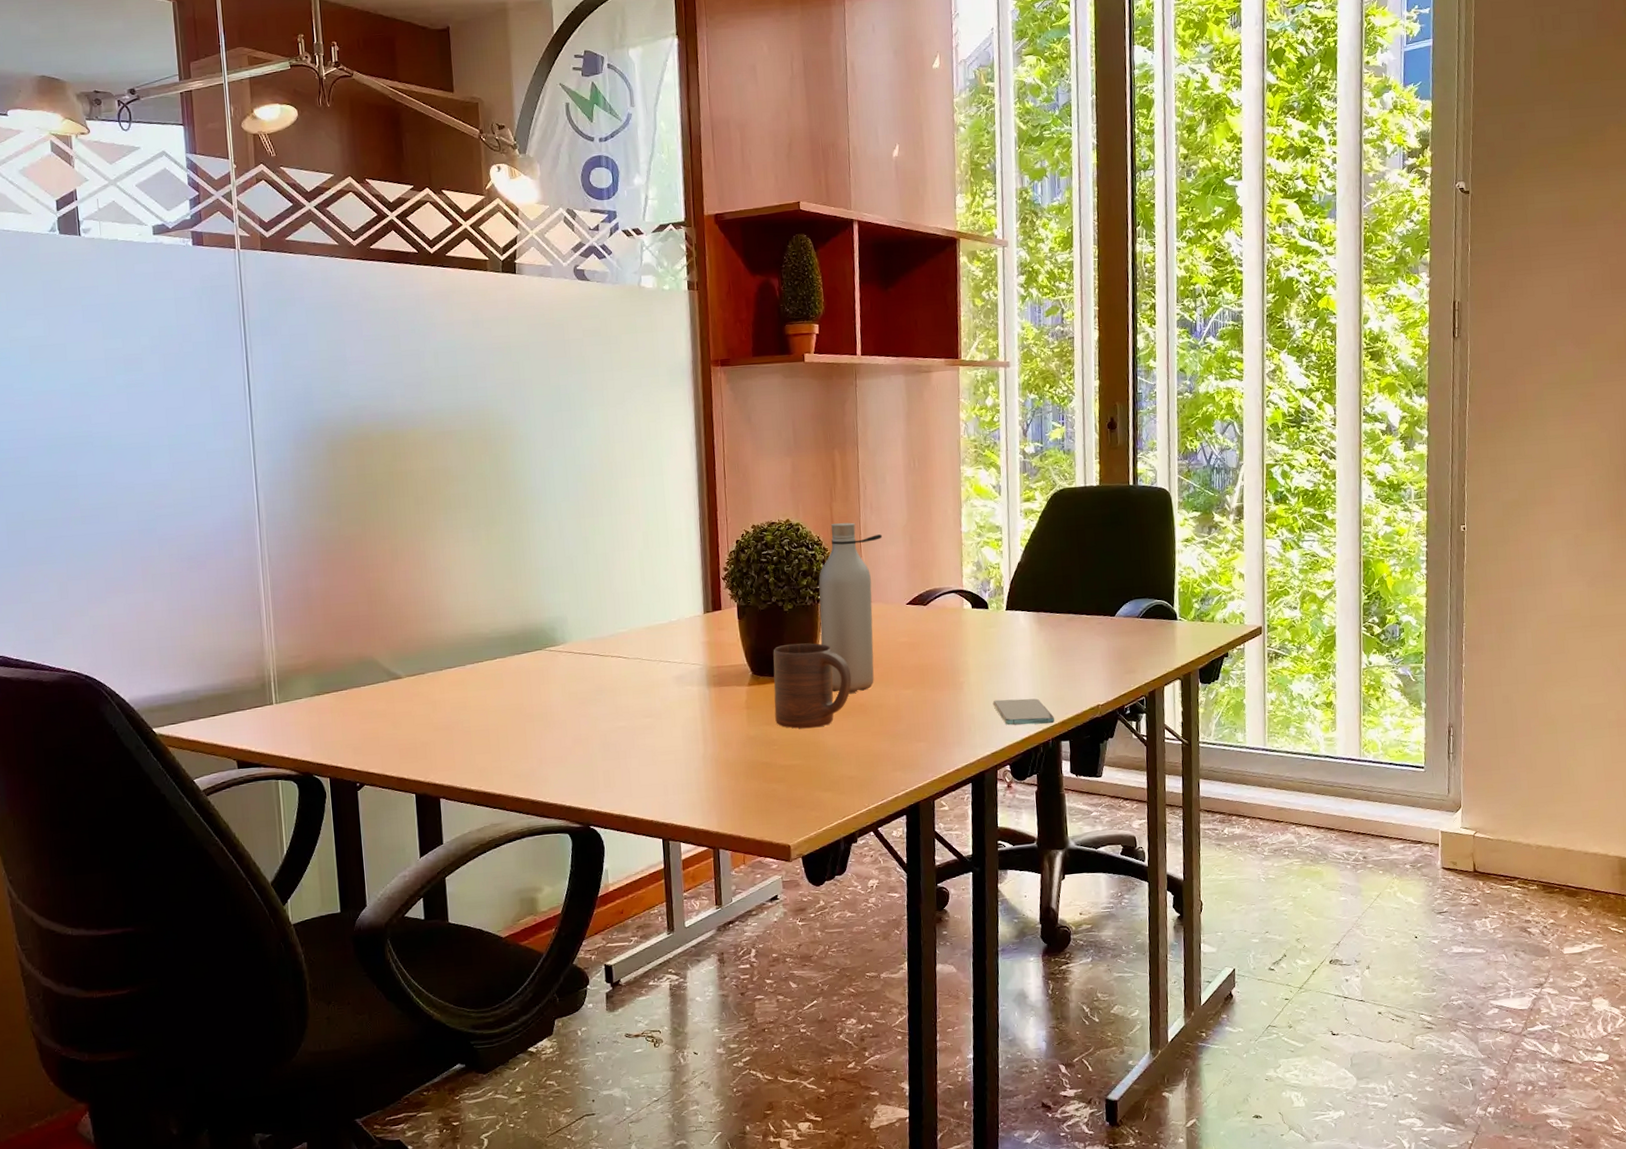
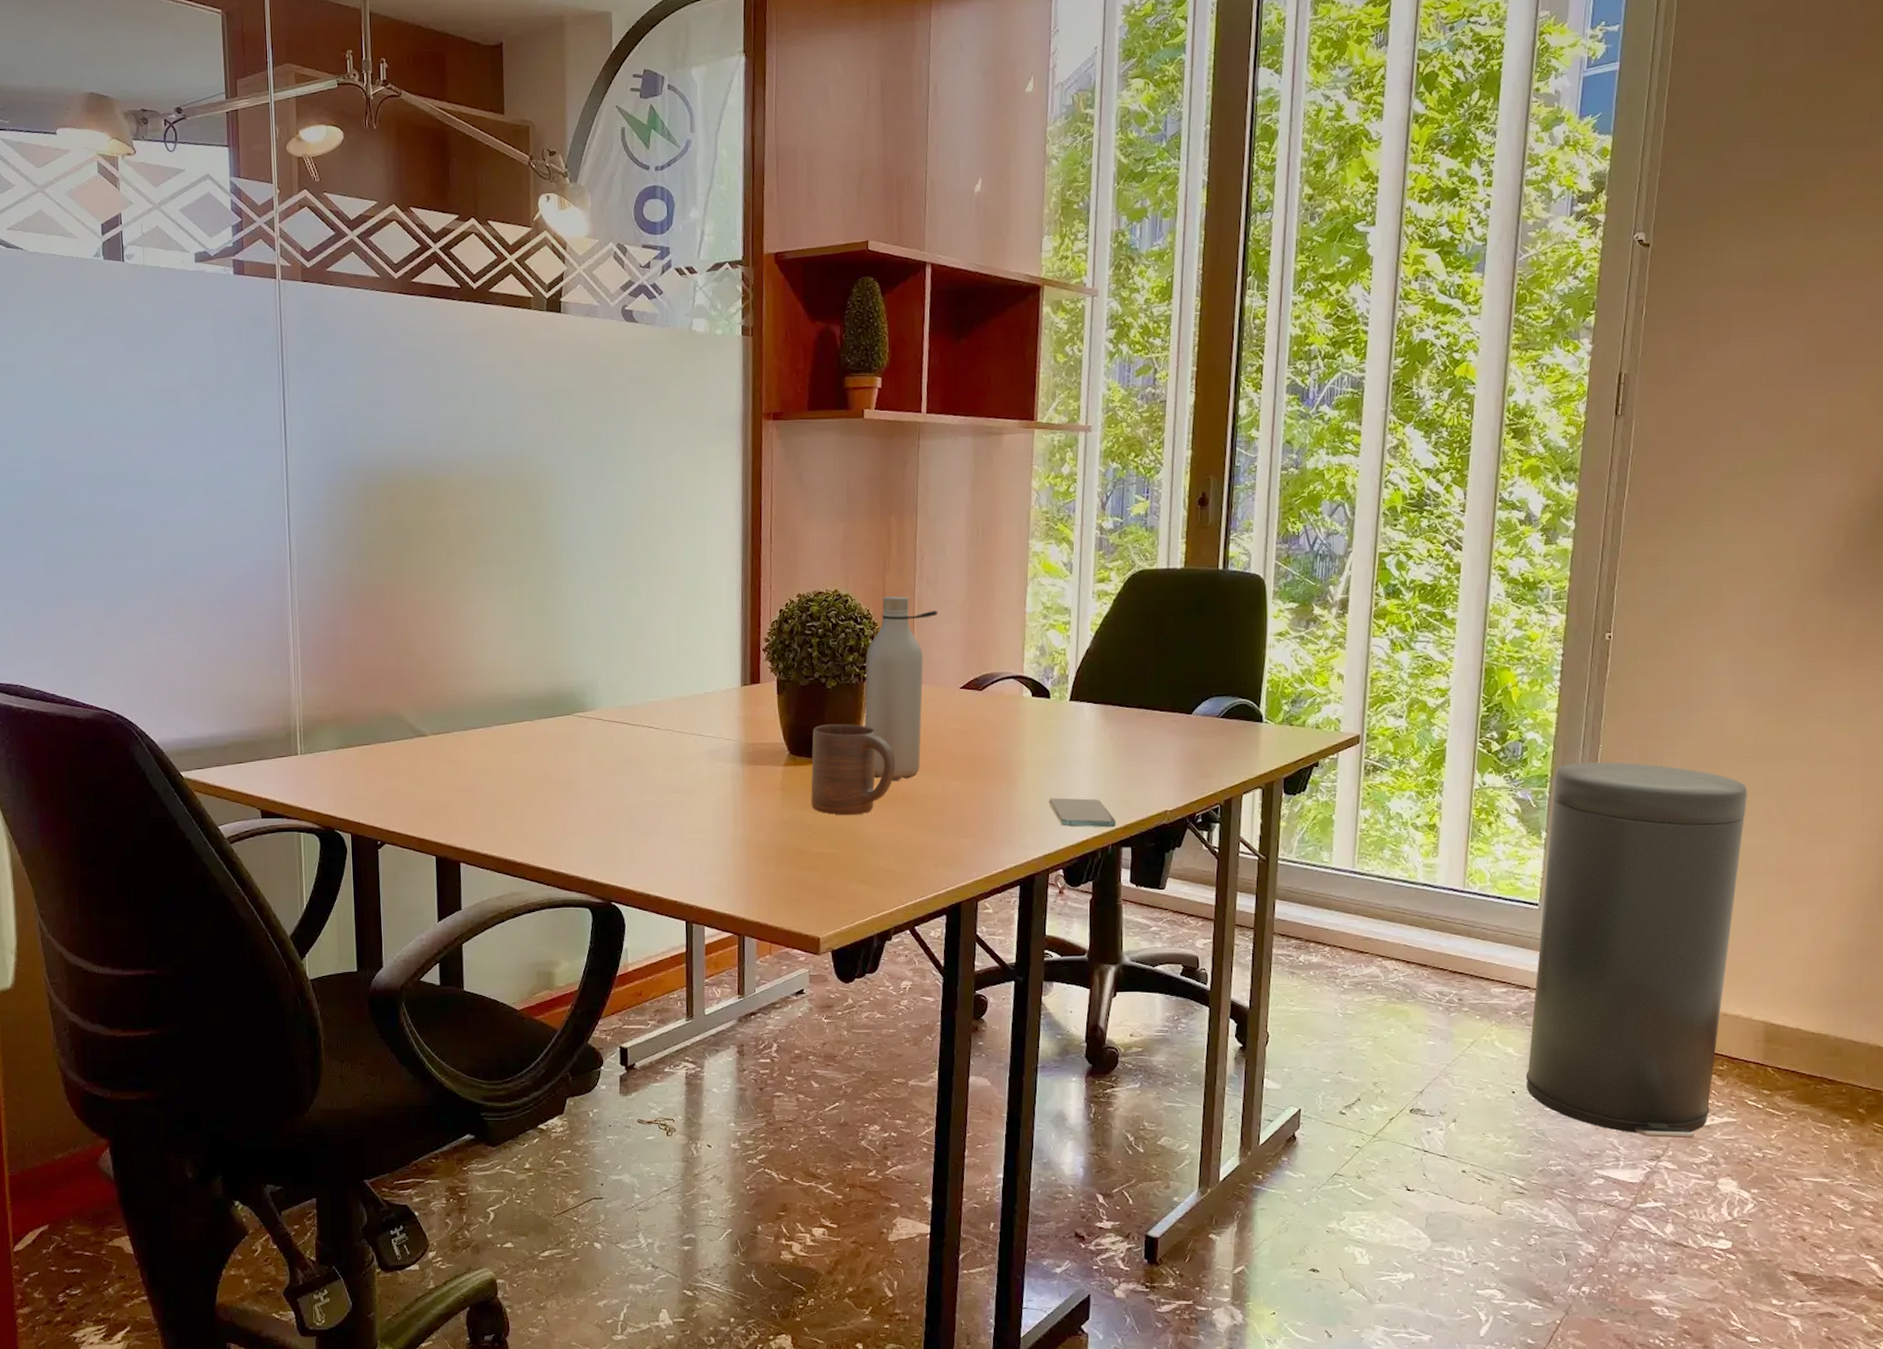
pedal bin: none [1425,637,1588,967] -> present [1526,762,1748,1139]

